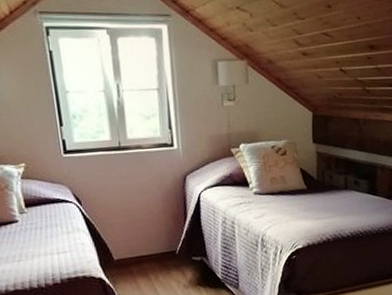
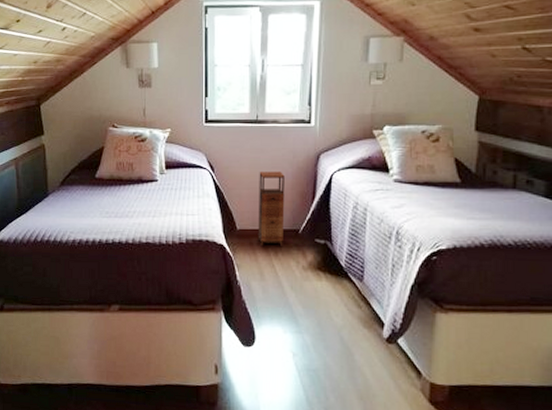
storage cabinet: none [129,196,163,274] -> present [258,172,285,247]

